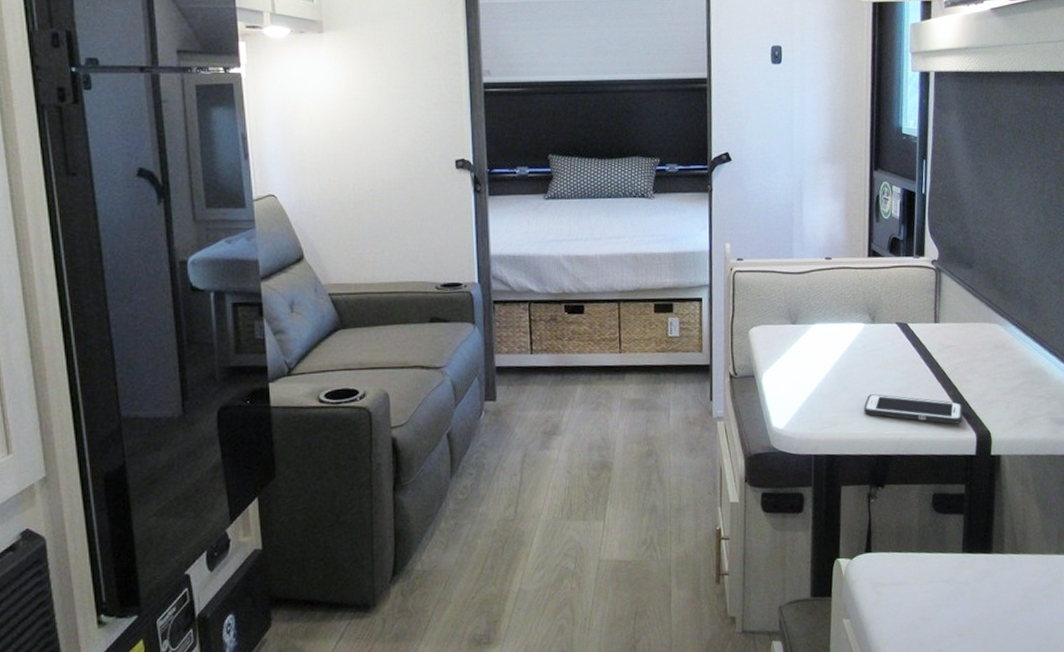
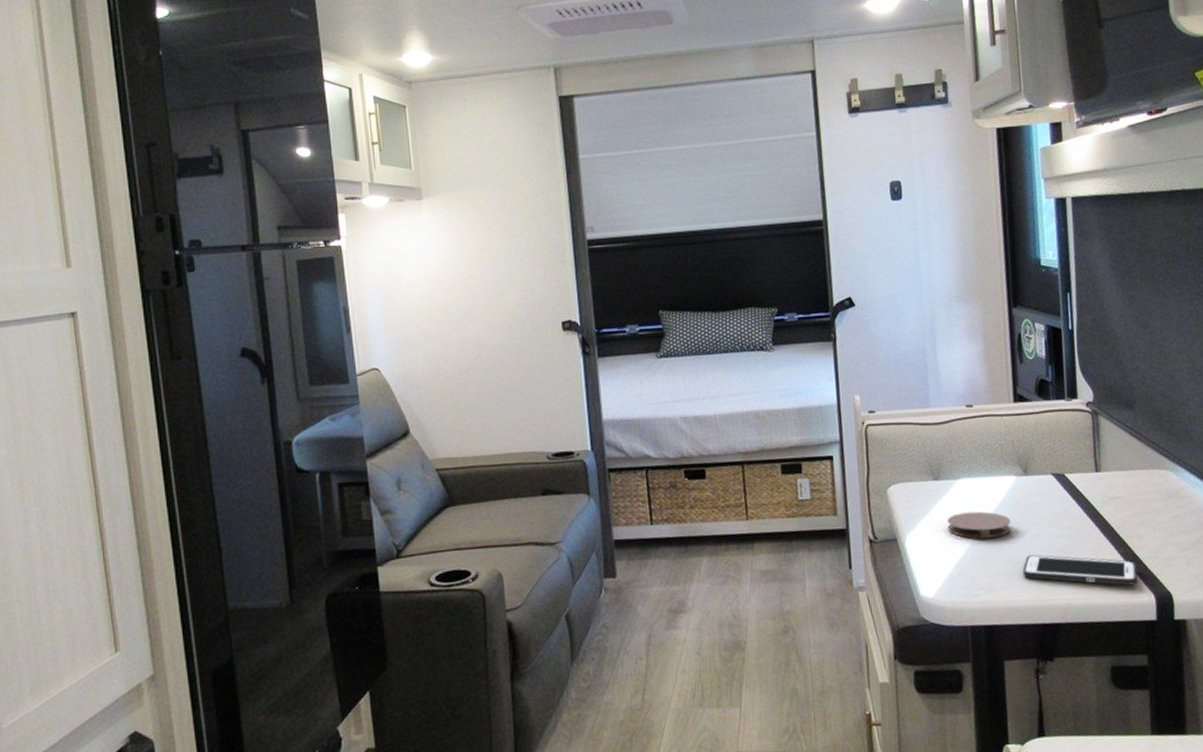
coaster: none [800,353,857,378] -> present [947,511,1011,539]

